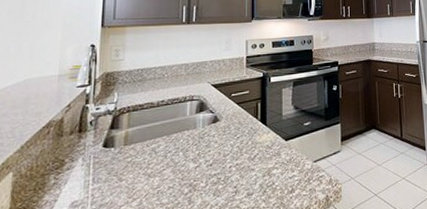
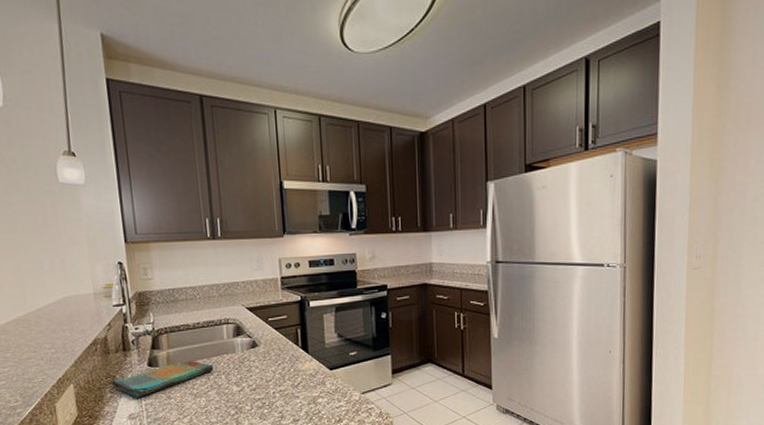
dish towel: none [57,137,173,183] -> present [111,359,214,398]

